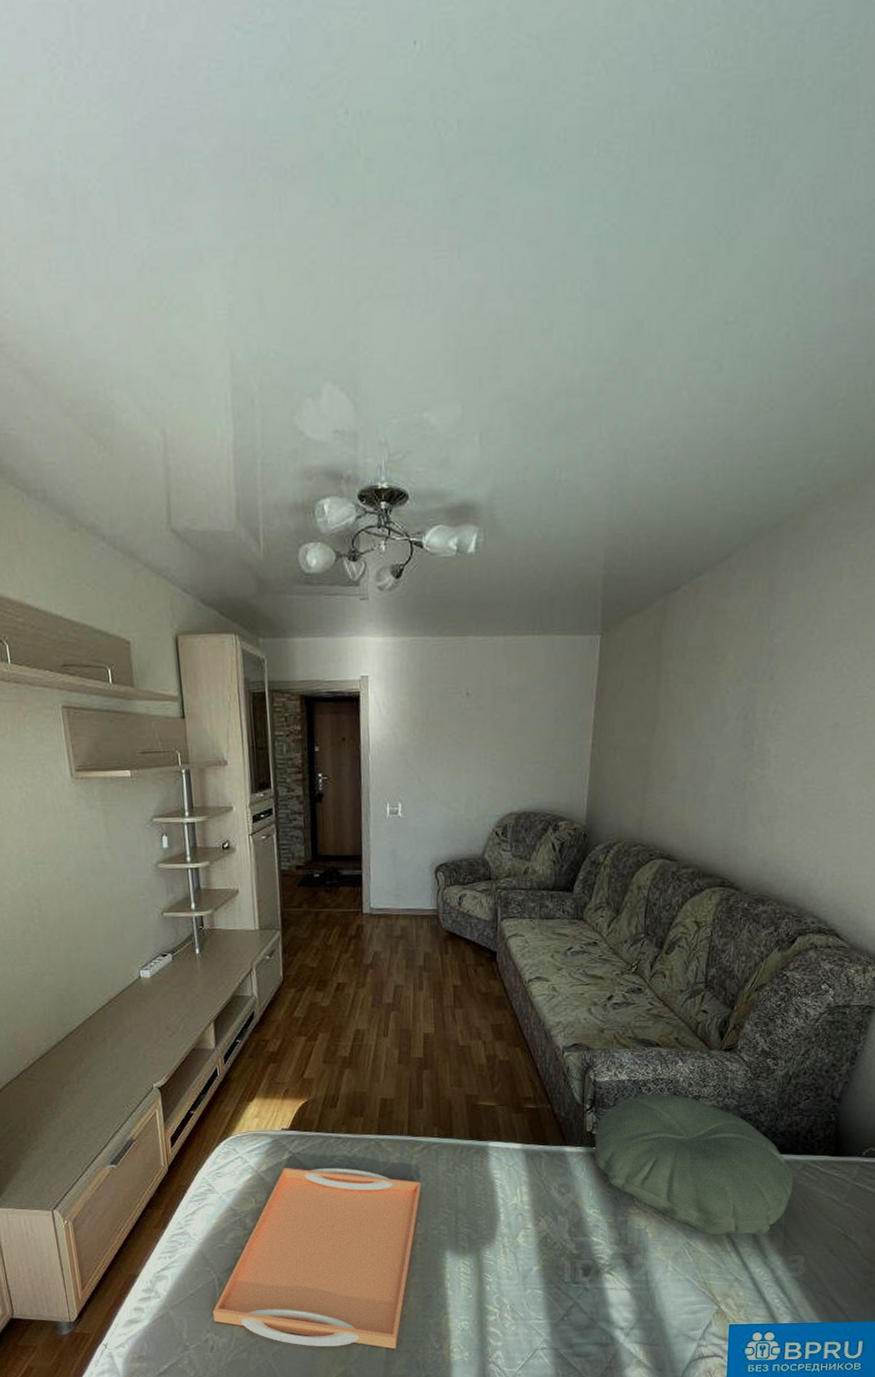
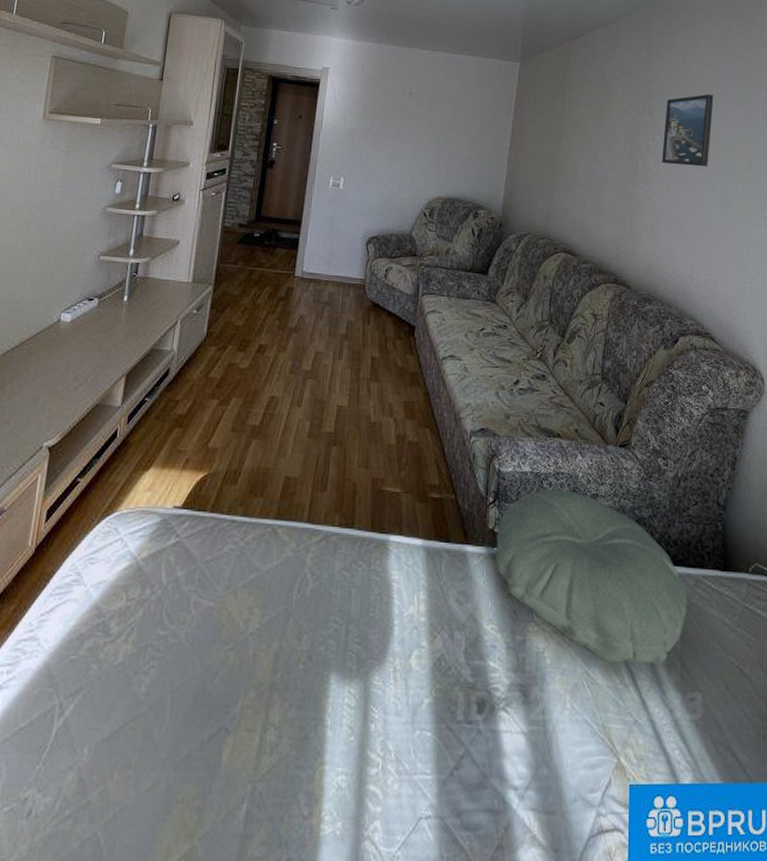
serving tray: present [212,1167,422,1349] -> none [40,555,315,816]
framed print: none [784,641,859,740] -> present [662,94,714,167]

